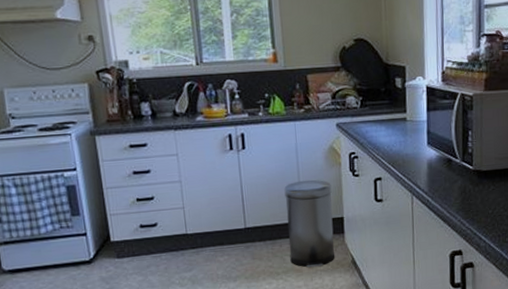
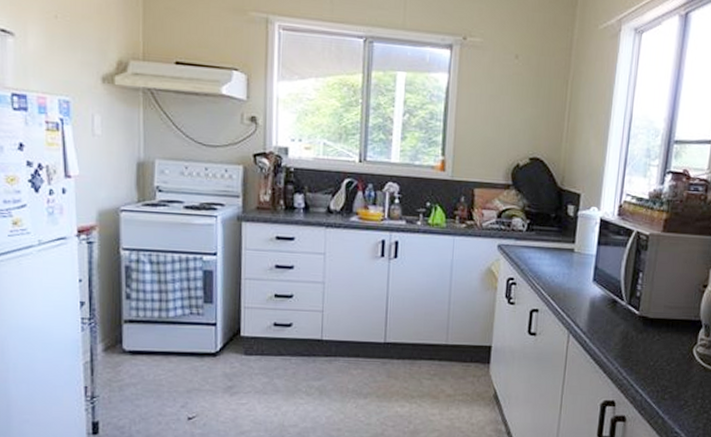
pedal bin: present [284,179,335,268] -> none [428,300,483,397]

